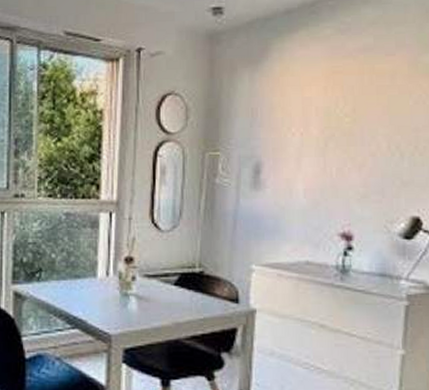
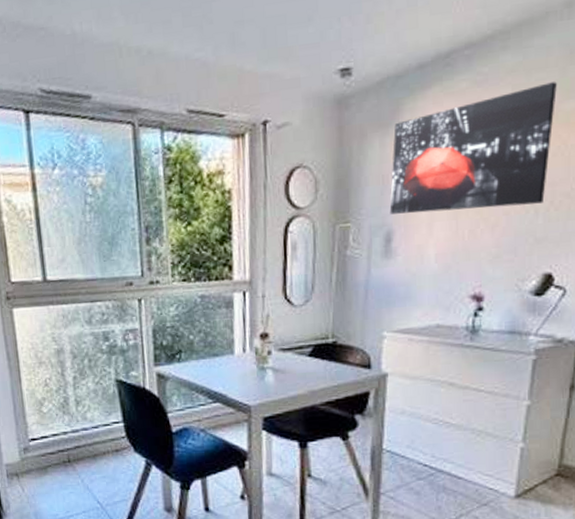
wall art: none [258,36,416,148] -> present [389,82,557,215]

